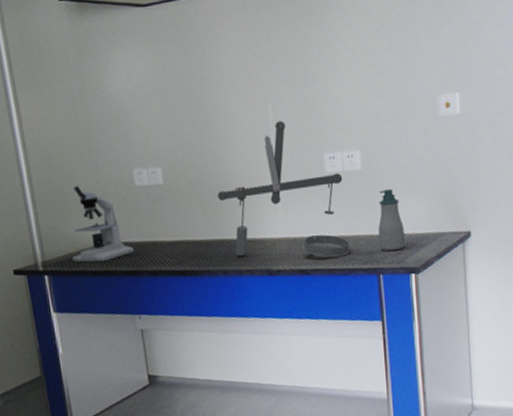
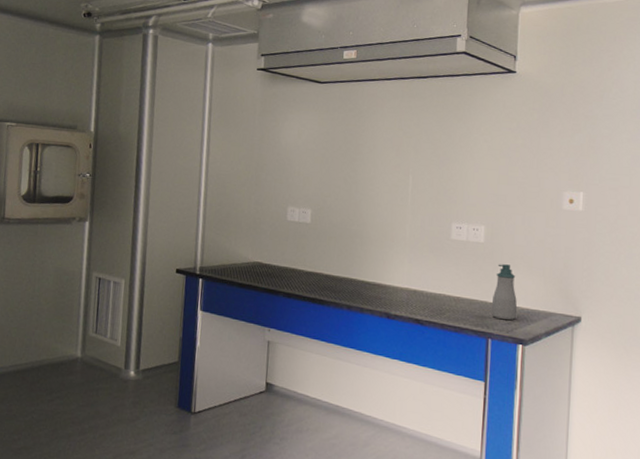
microscope: present [72,186,134,263] -> none [224,212,276,277]
laboratory equipment: present [217,120,349,258] -> none [353,189,466,315]

